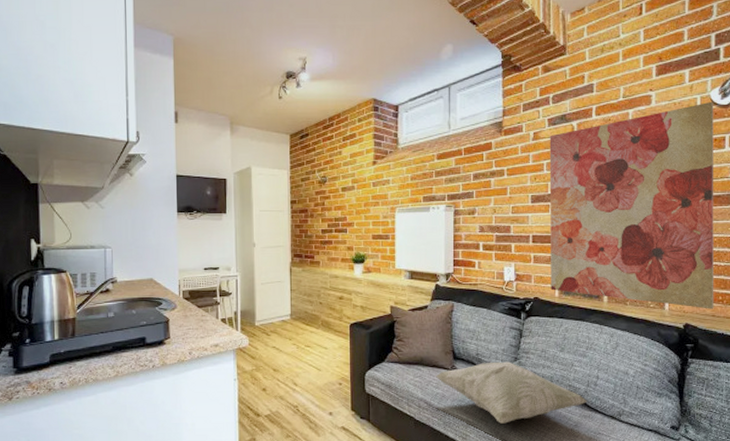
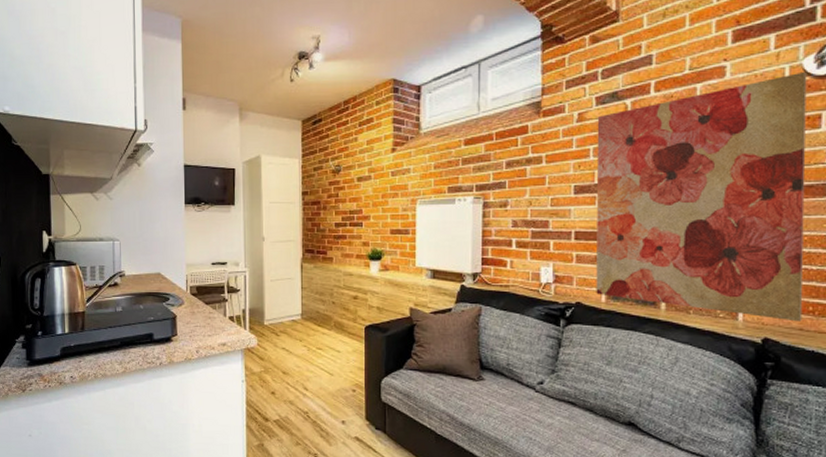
decorative pillow: present [435,361,588,424] -> none [459,373,639,444]

